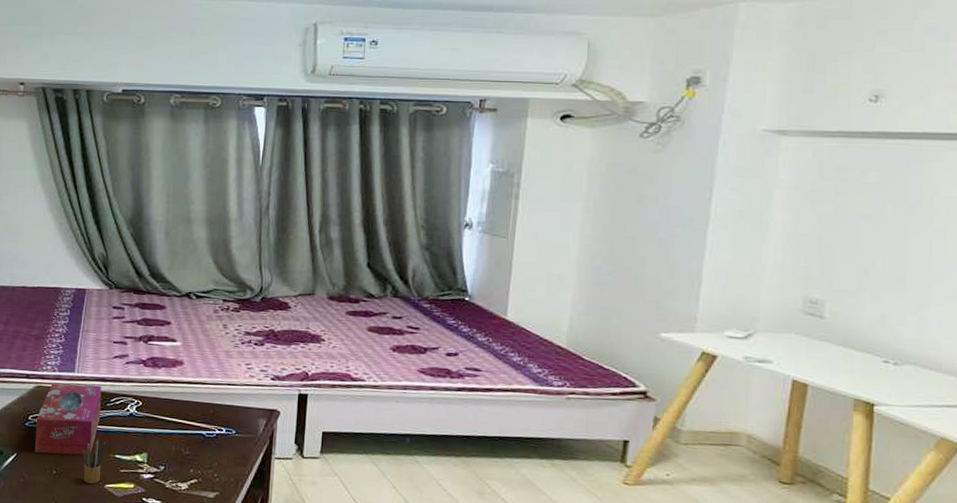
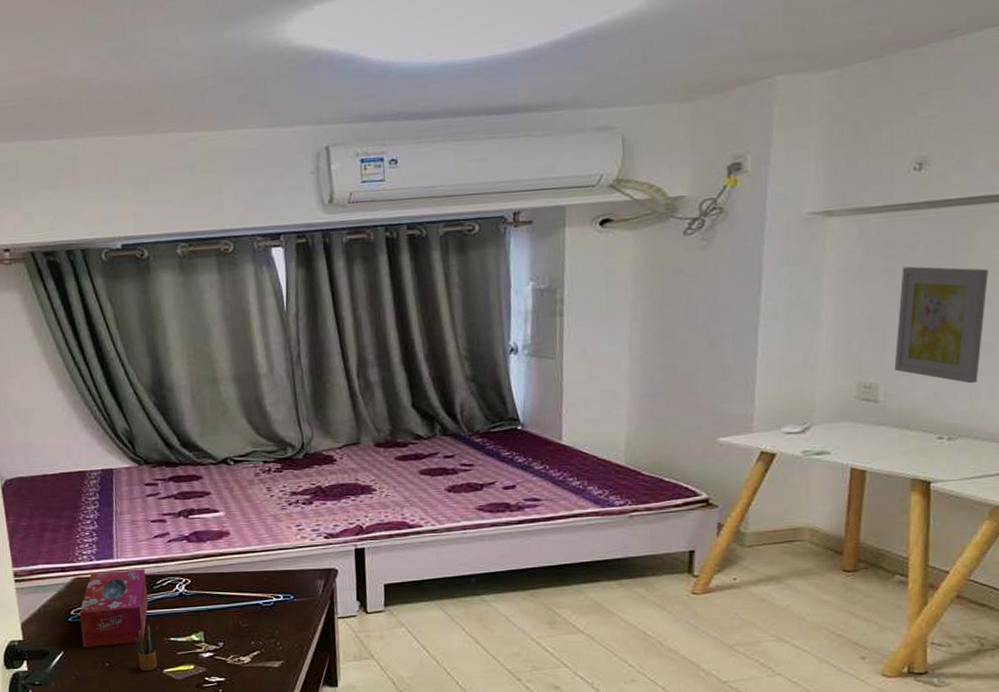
wall art: none [842,191,941,312] -> present [894,266,988,384]

